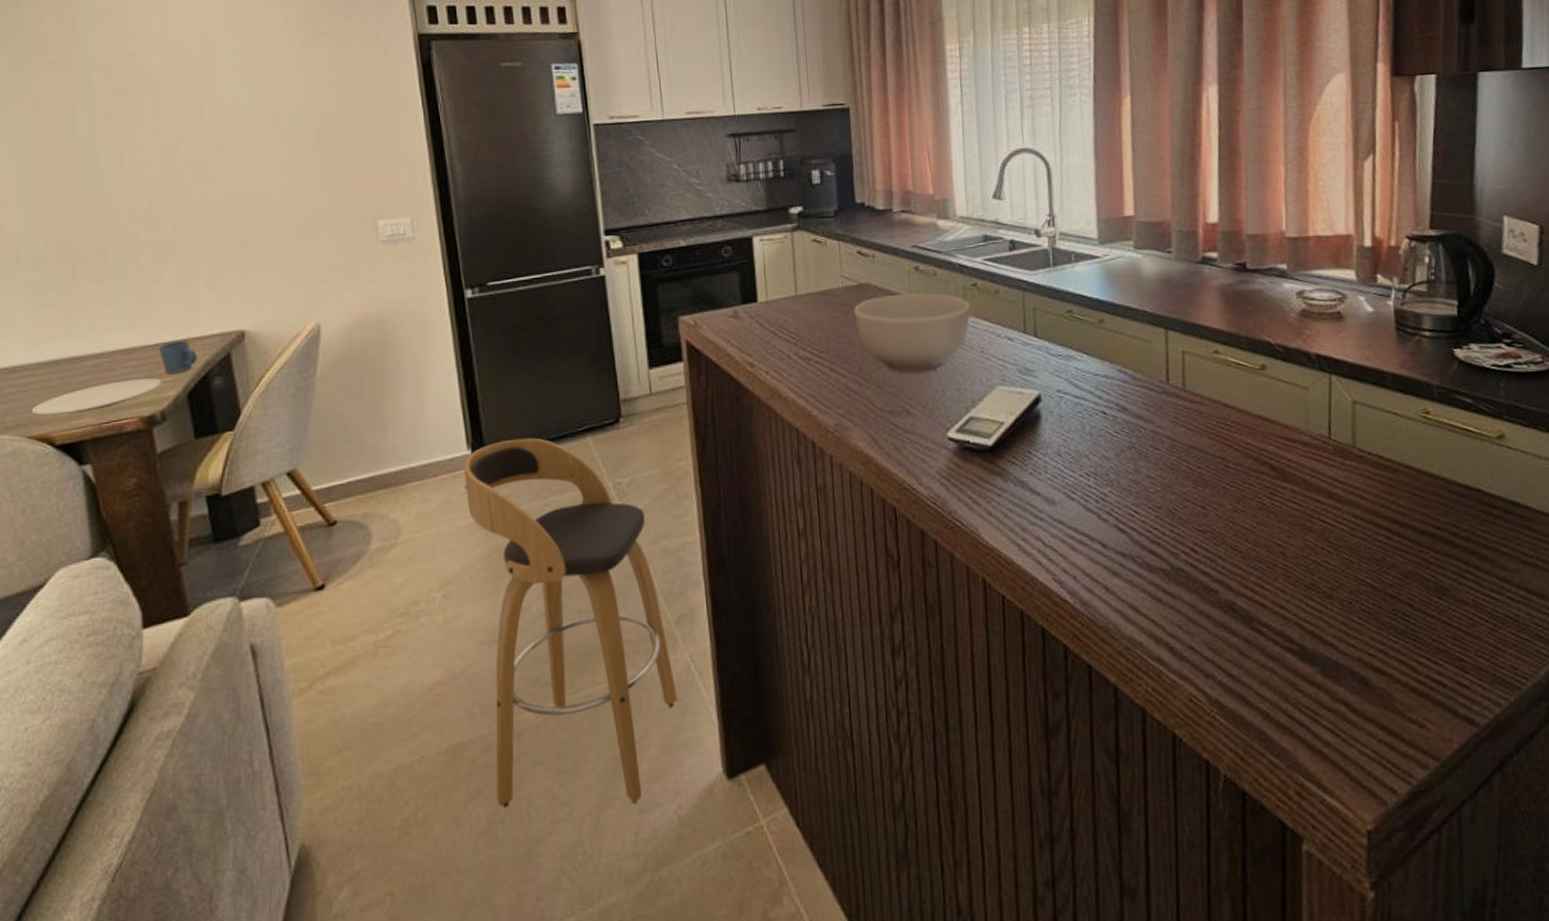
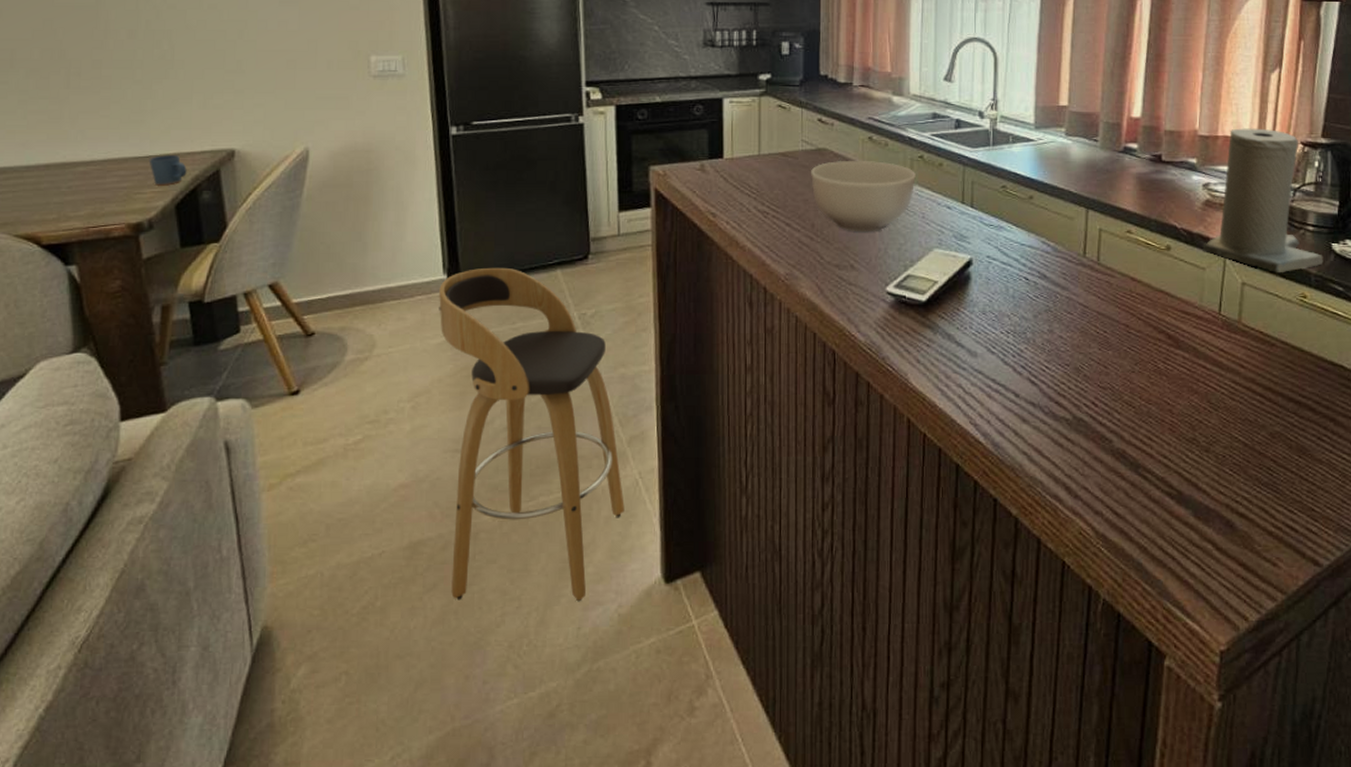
plate: present [31,378,161,416] -> none [19,187,150,216]
paper towel: none [1303,224,1446,387] -> present [1203,128,1323,272]

